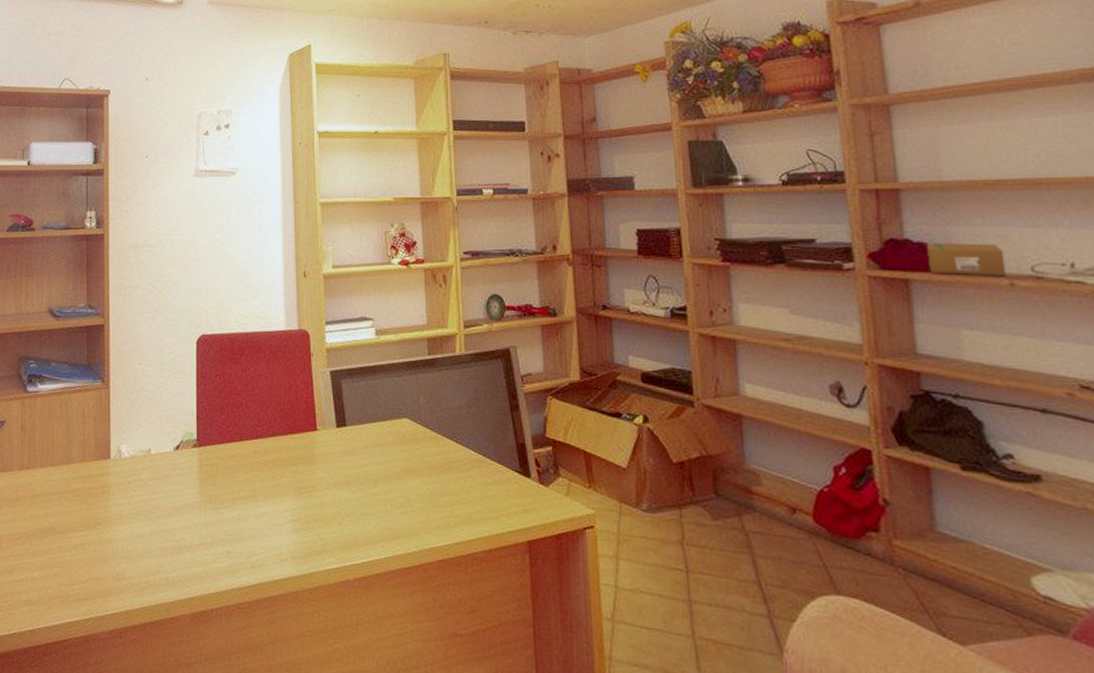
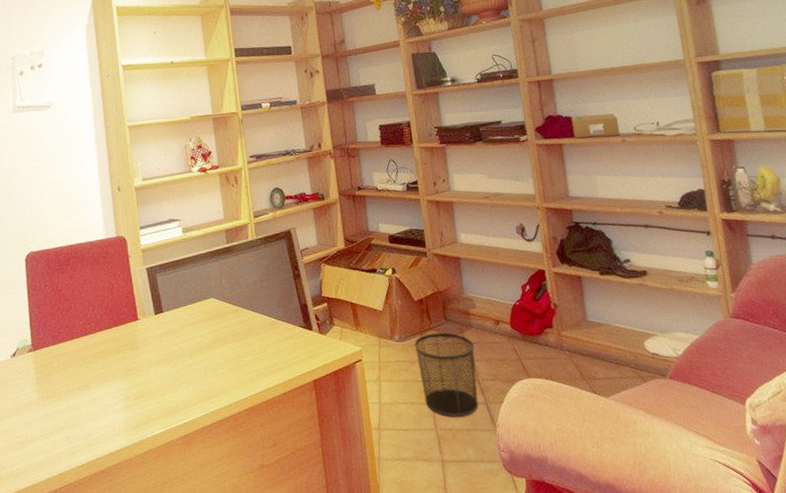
waste bin: none [668,508,758,628] -> present [414,332,478,417]

